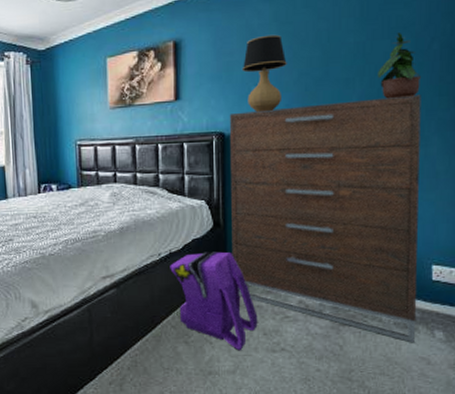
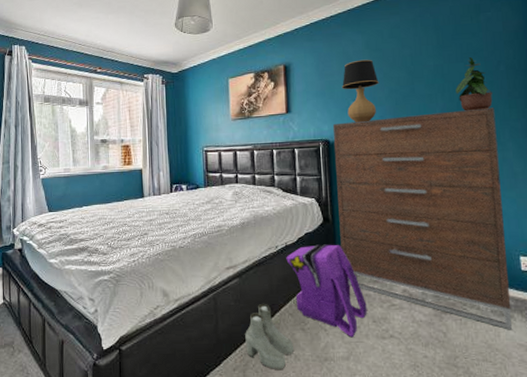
boots: none [122,316,175,383] -> present [245,304,294,369]

